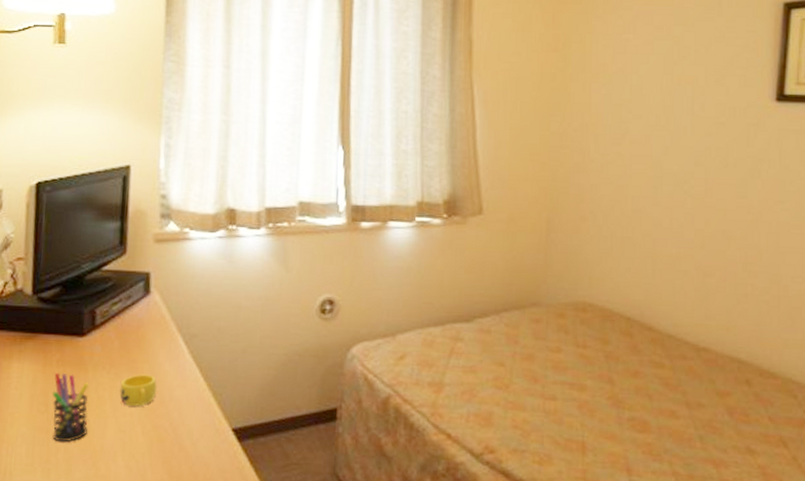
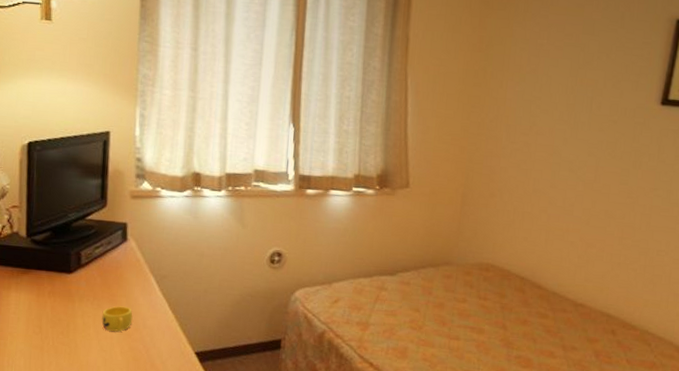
pen holder: present [52,372,90,442] -> none [45,301,76,358]

